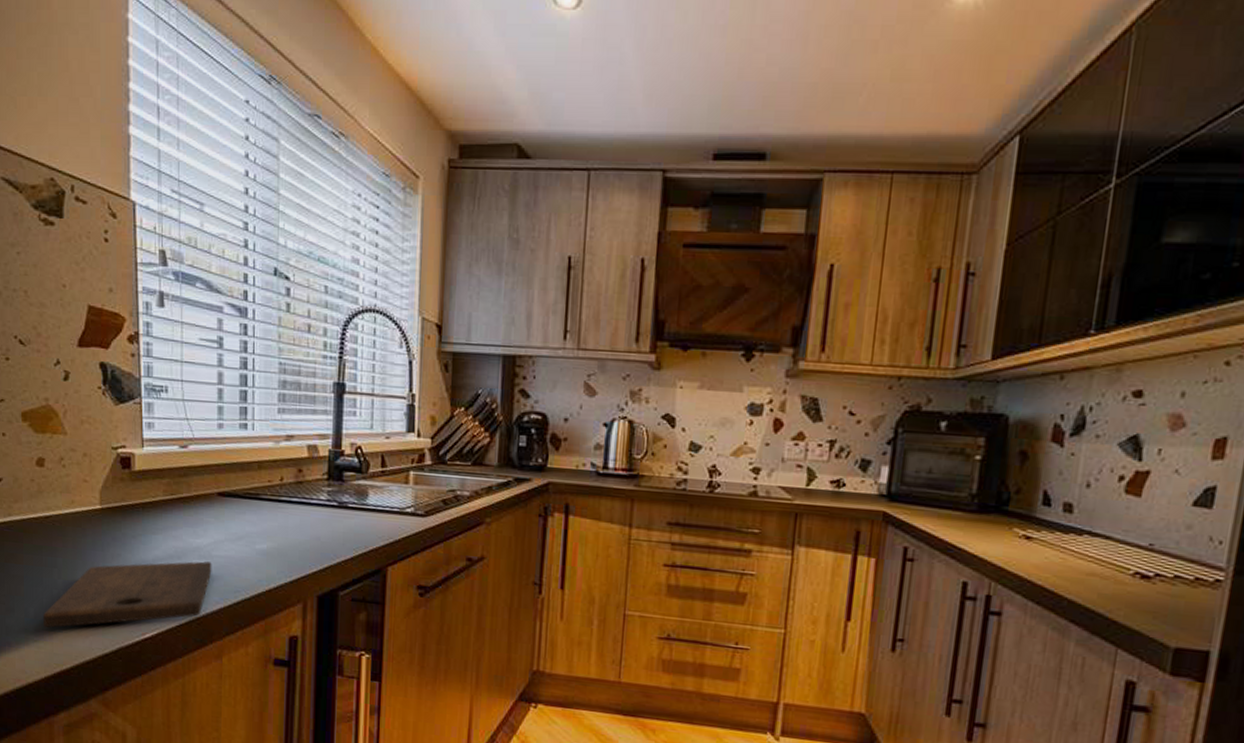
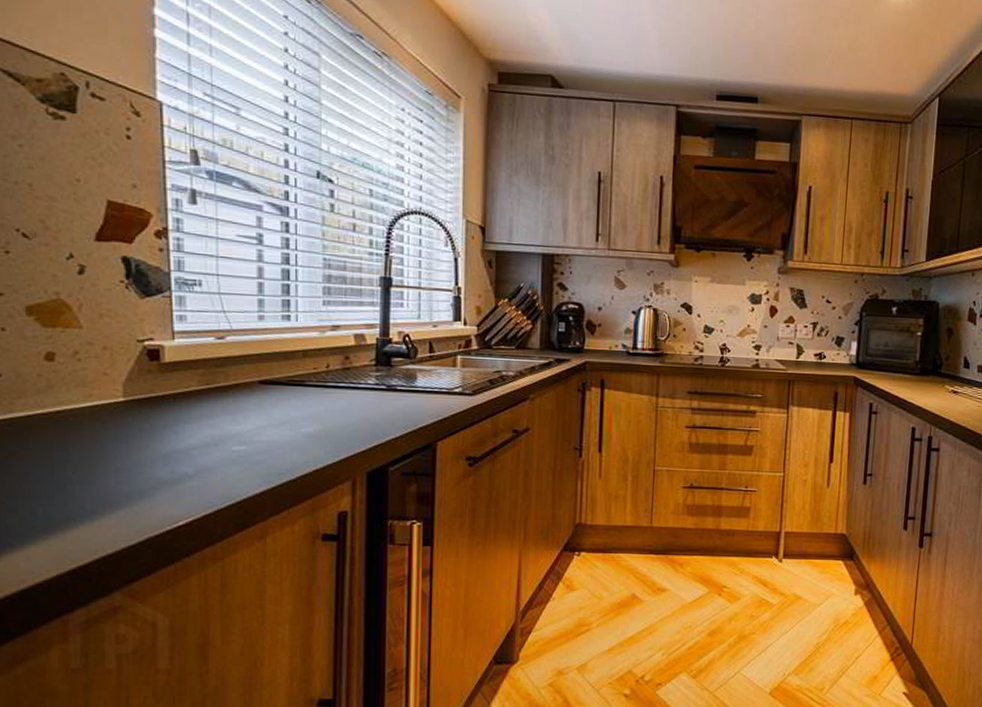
cutting board: present [43,561,212,628] -> none [55,447,254,525]

